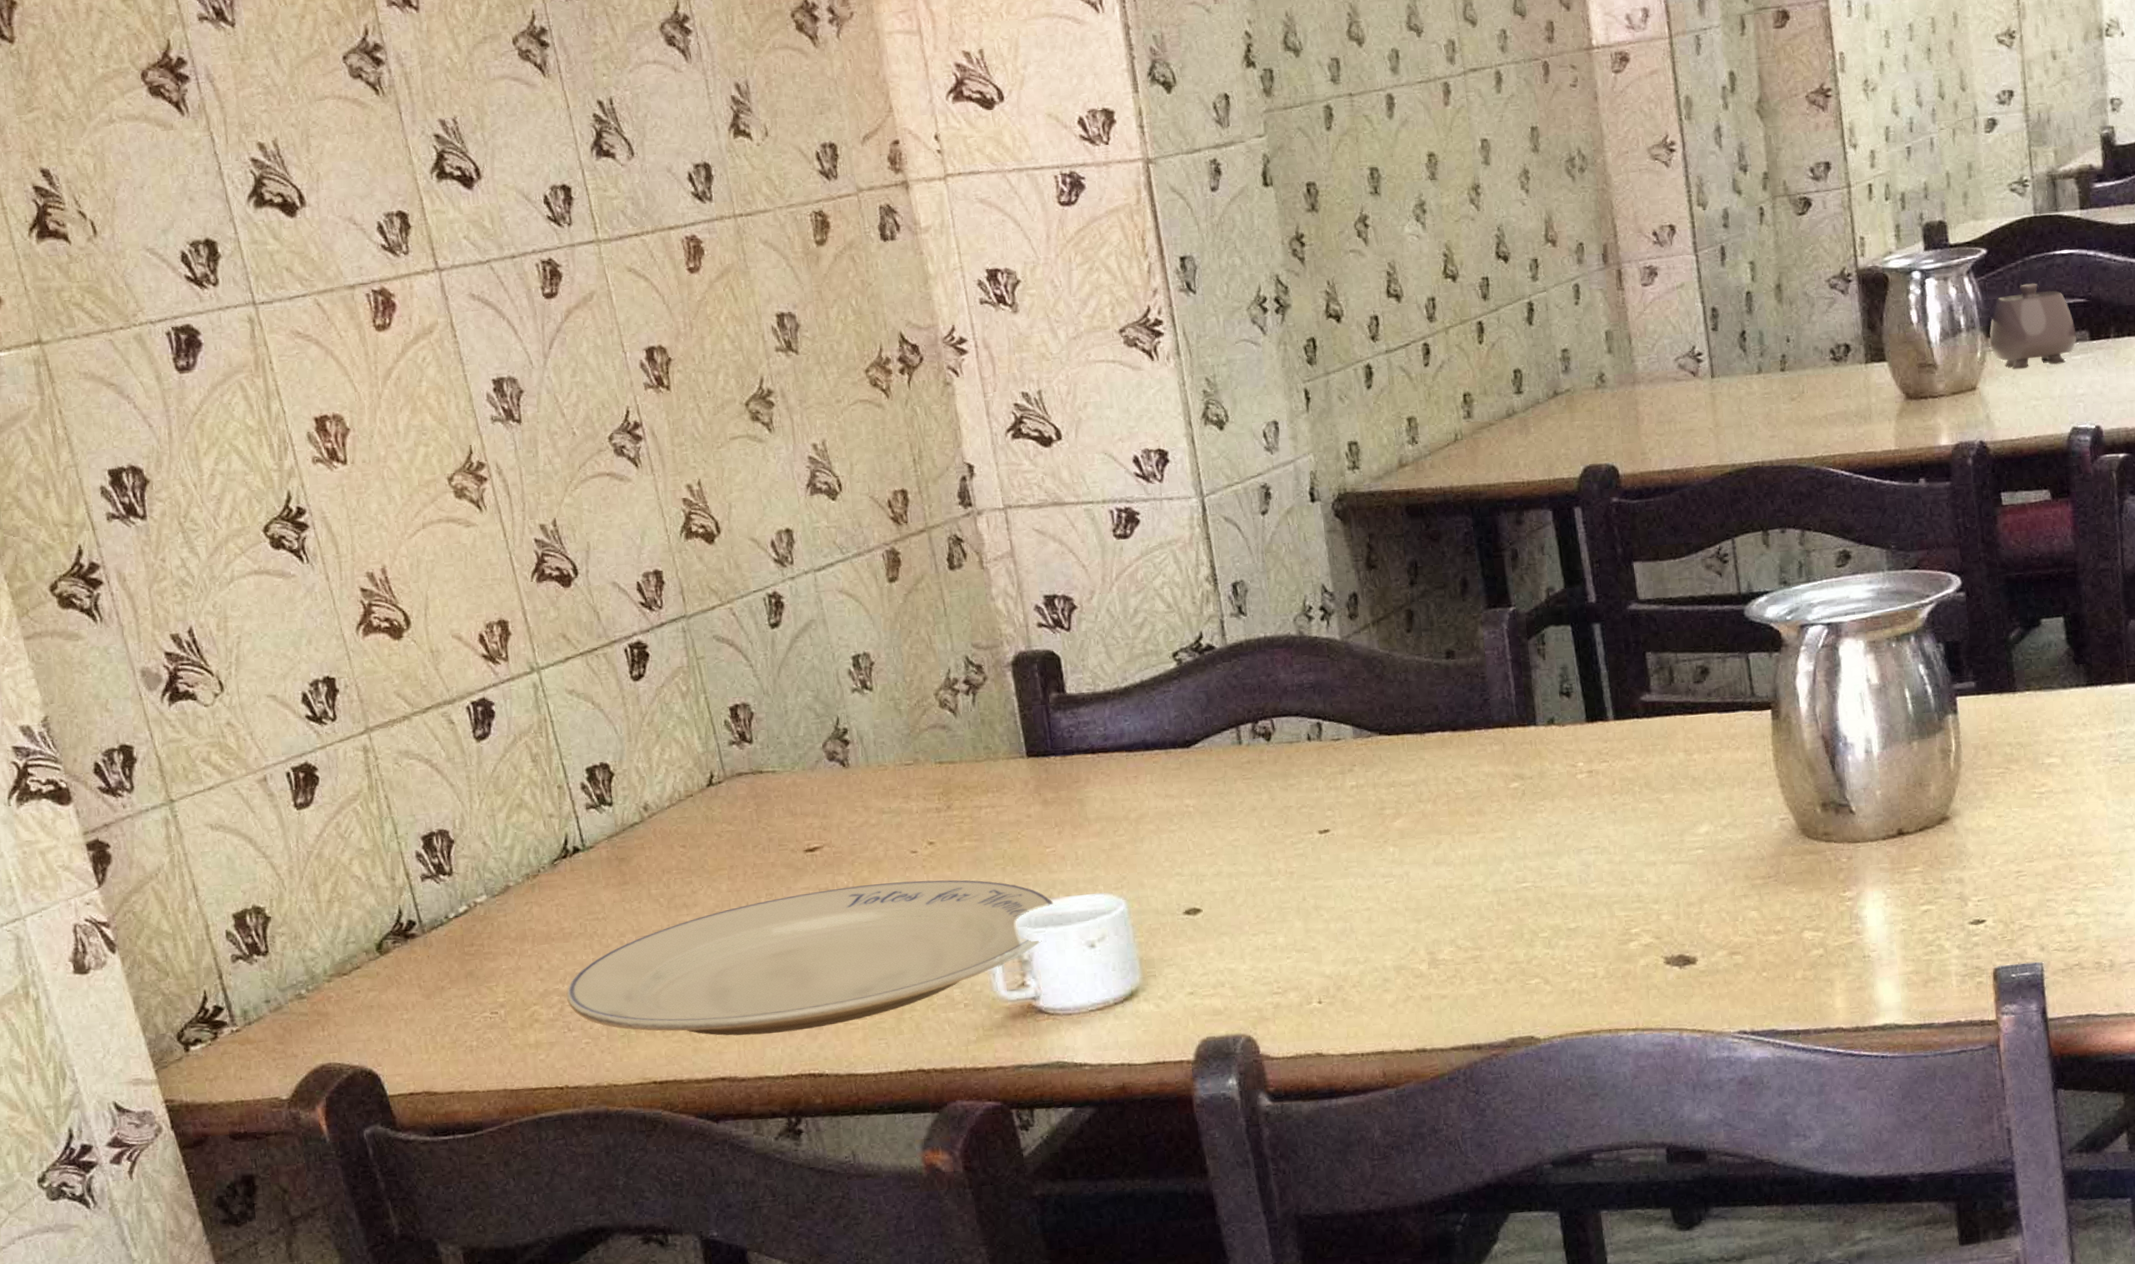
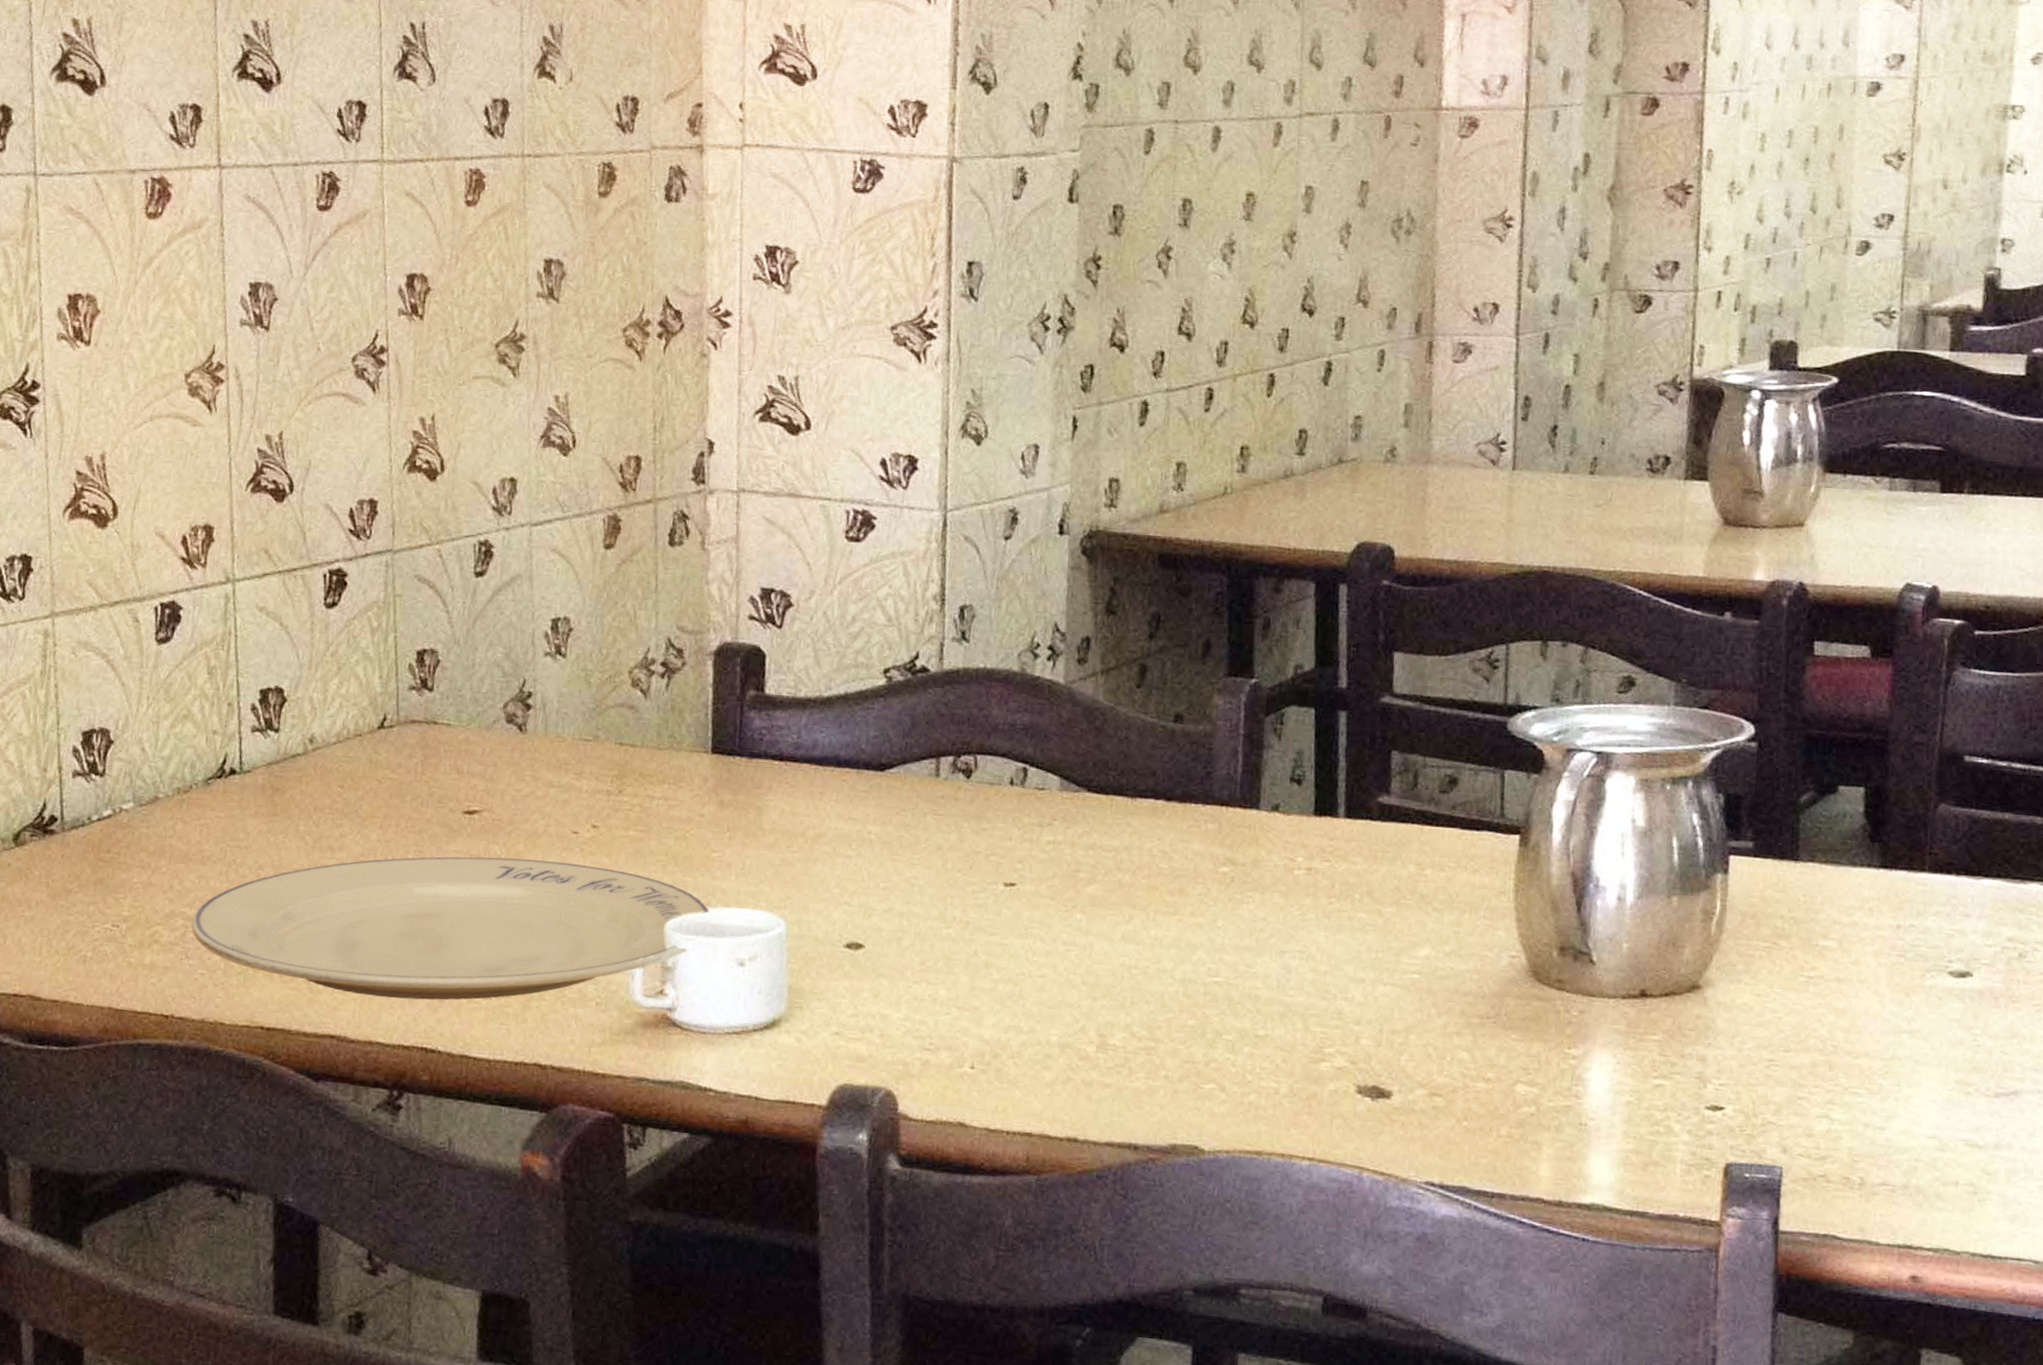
sugar bowl: present [1989,283,2076,370] -> none [1826,421,1926,513]

